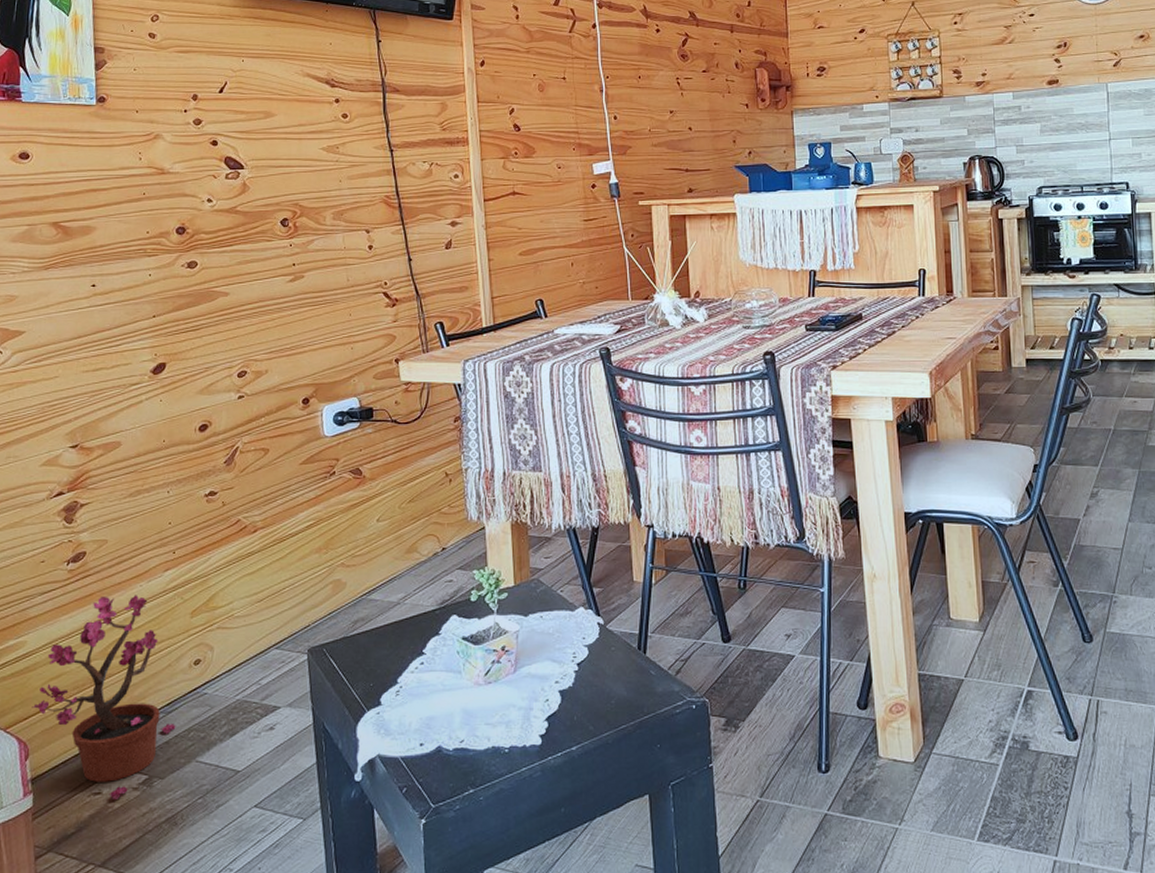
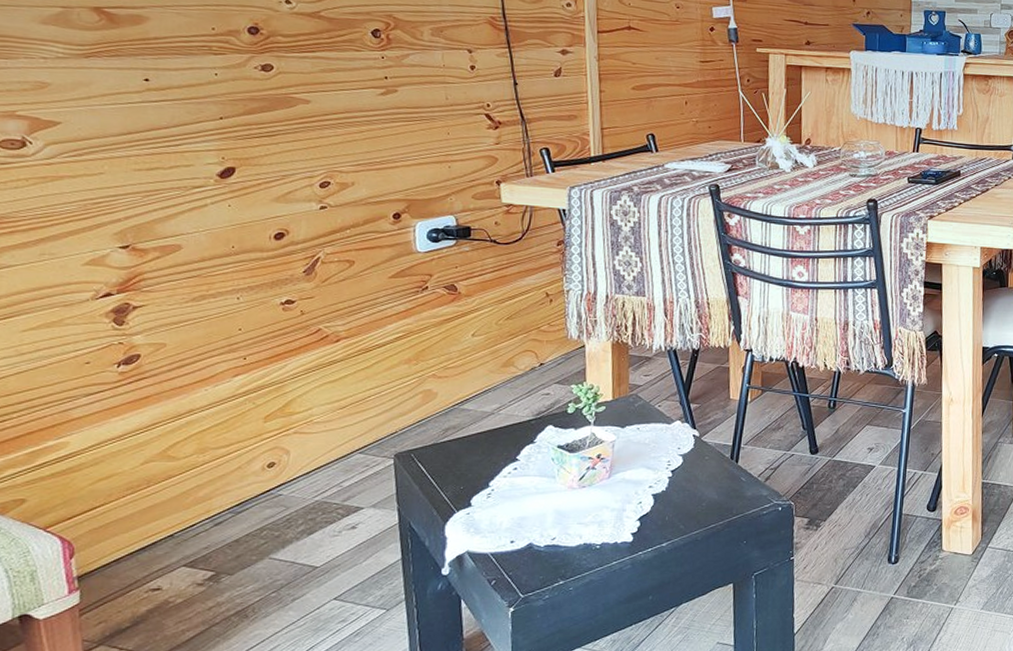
potted plant: present [32,595,176,799] -> none [77,399,247,595]

